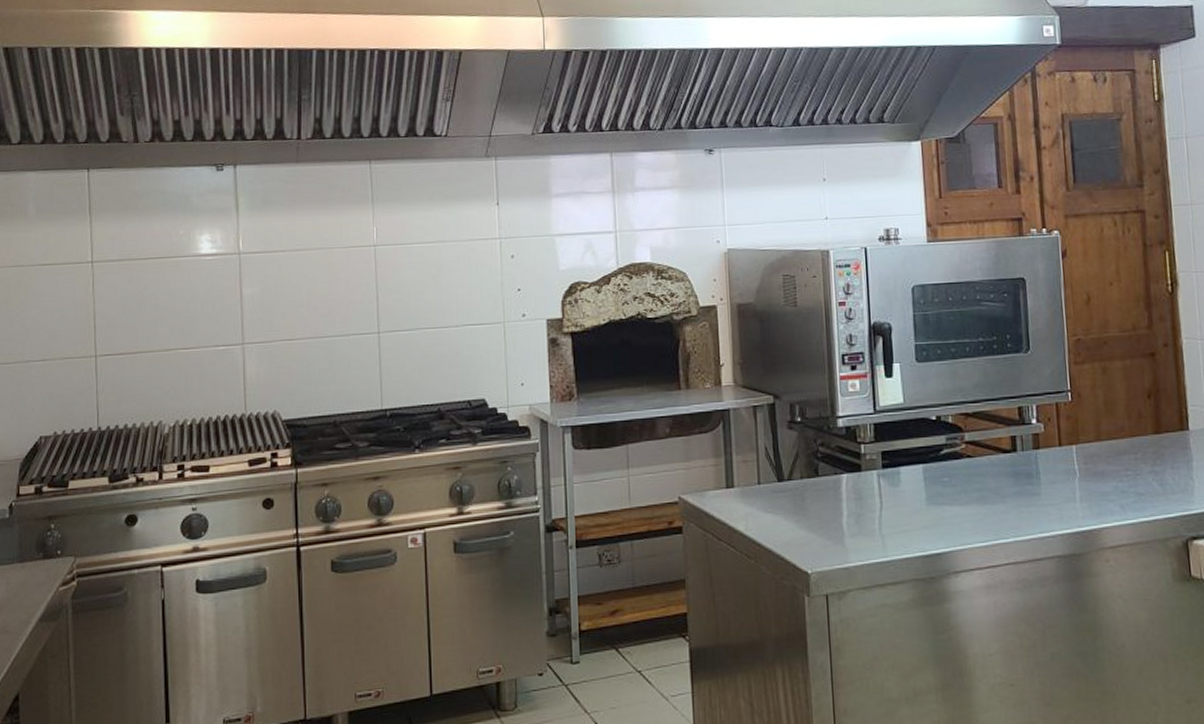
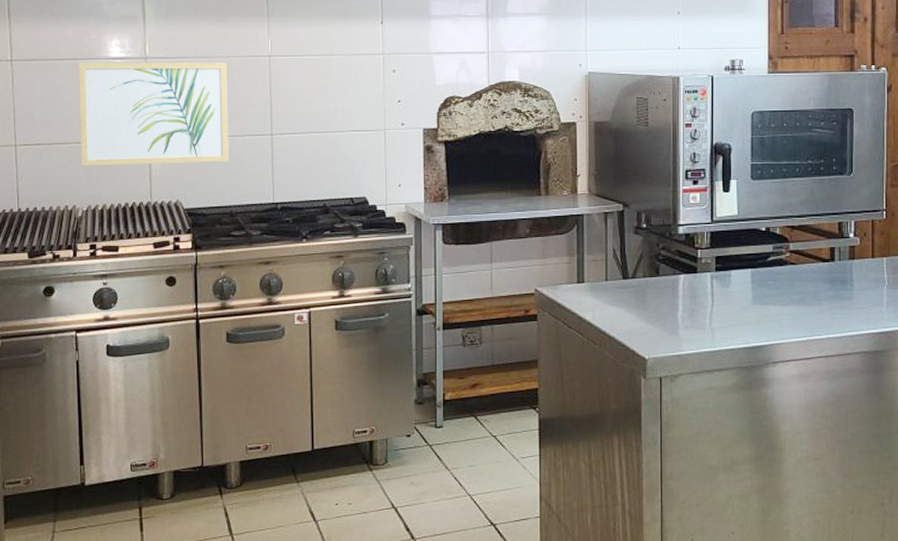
wall art: none [165,254,332,377] -> present [78,62,229,166]

